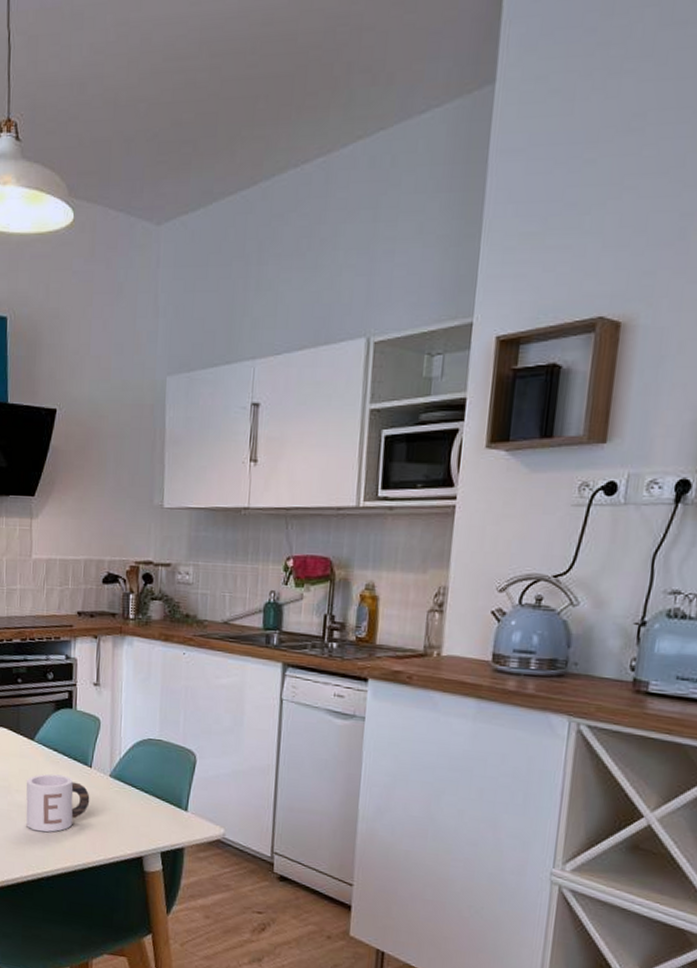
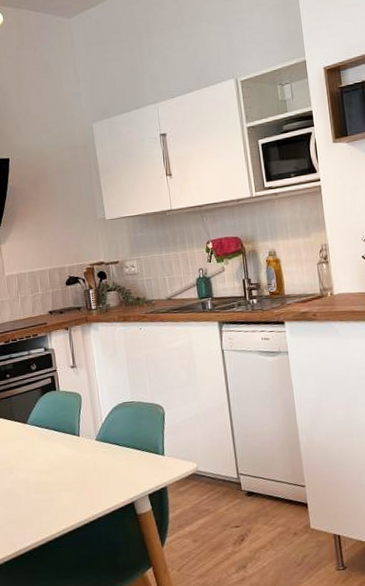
mug: present [26,773,90,832] -> none [25,447,83,501]

